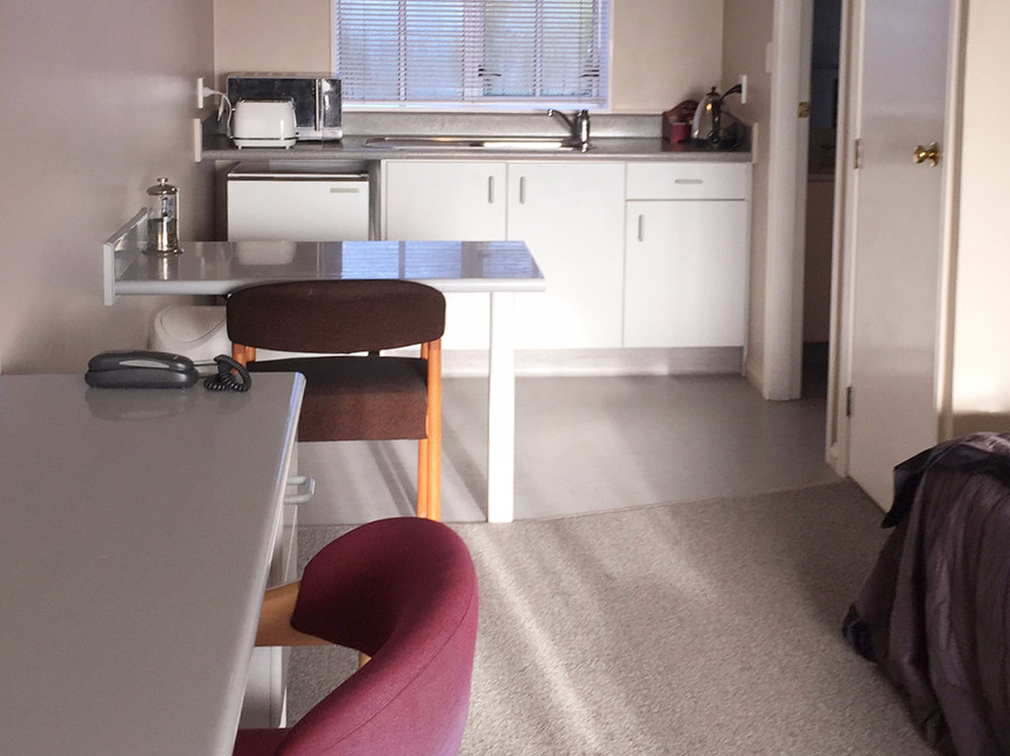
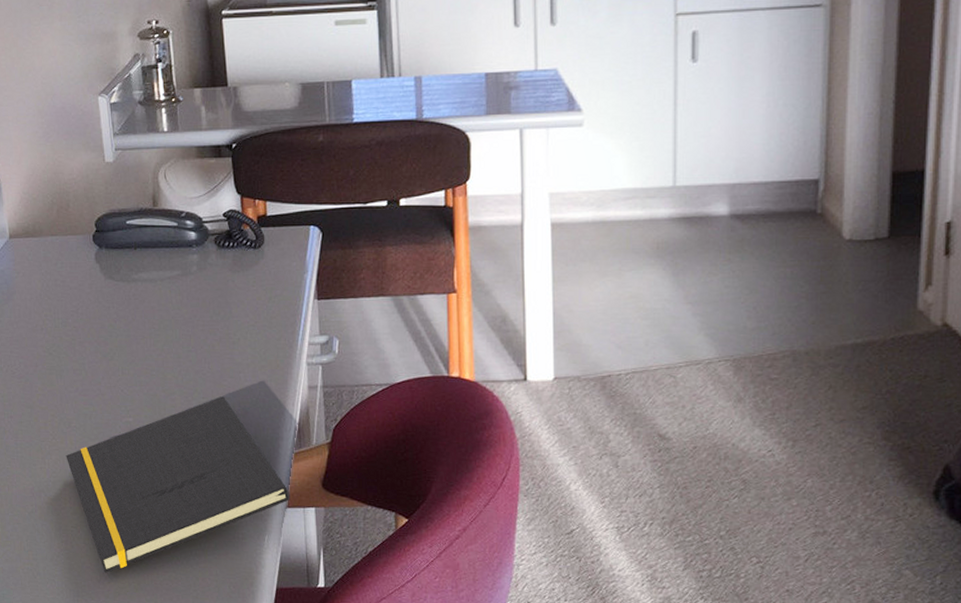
notepad: none [35,534,258,717] -> present [66,396,290,574]

